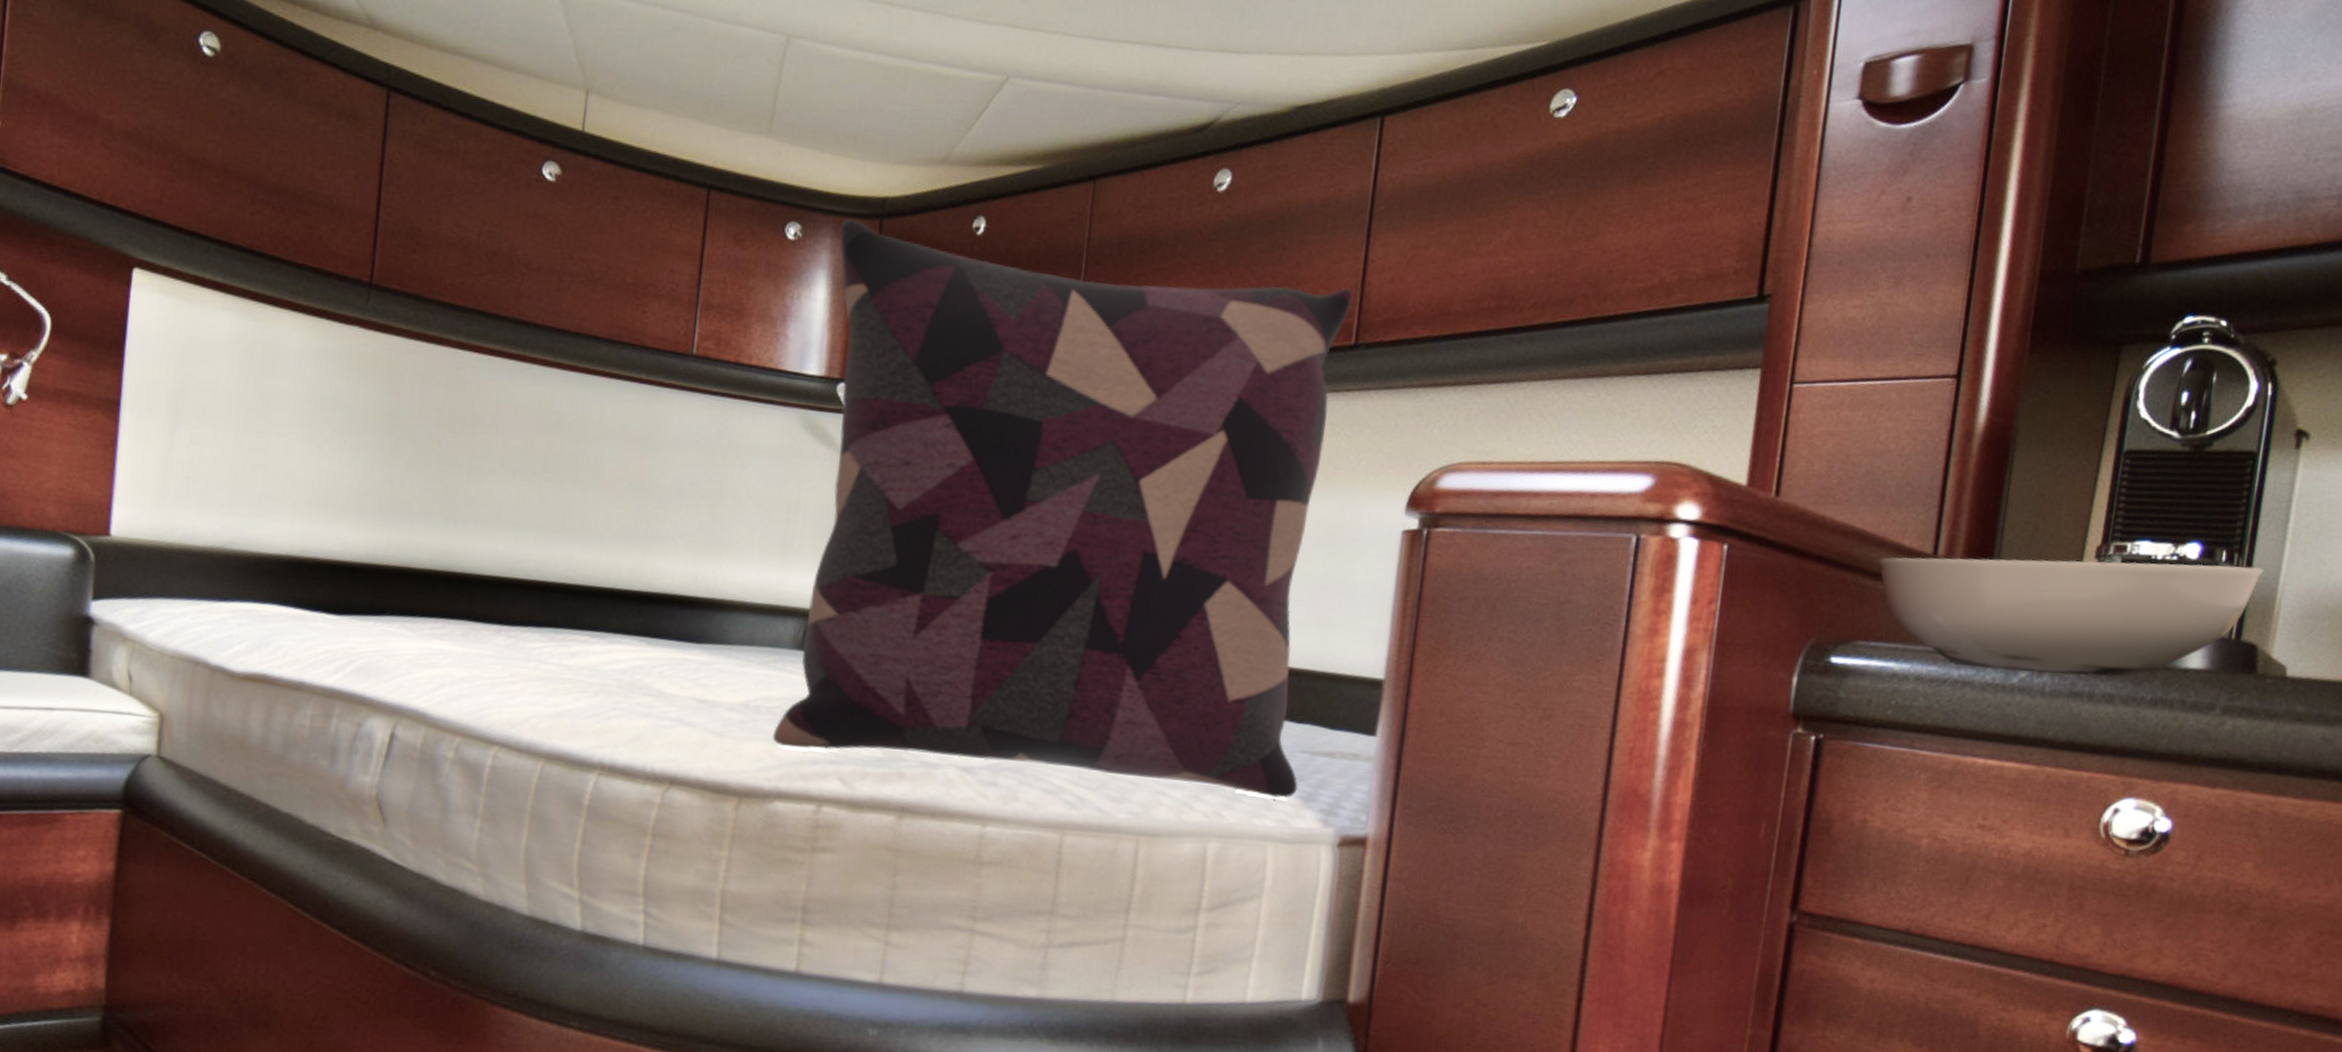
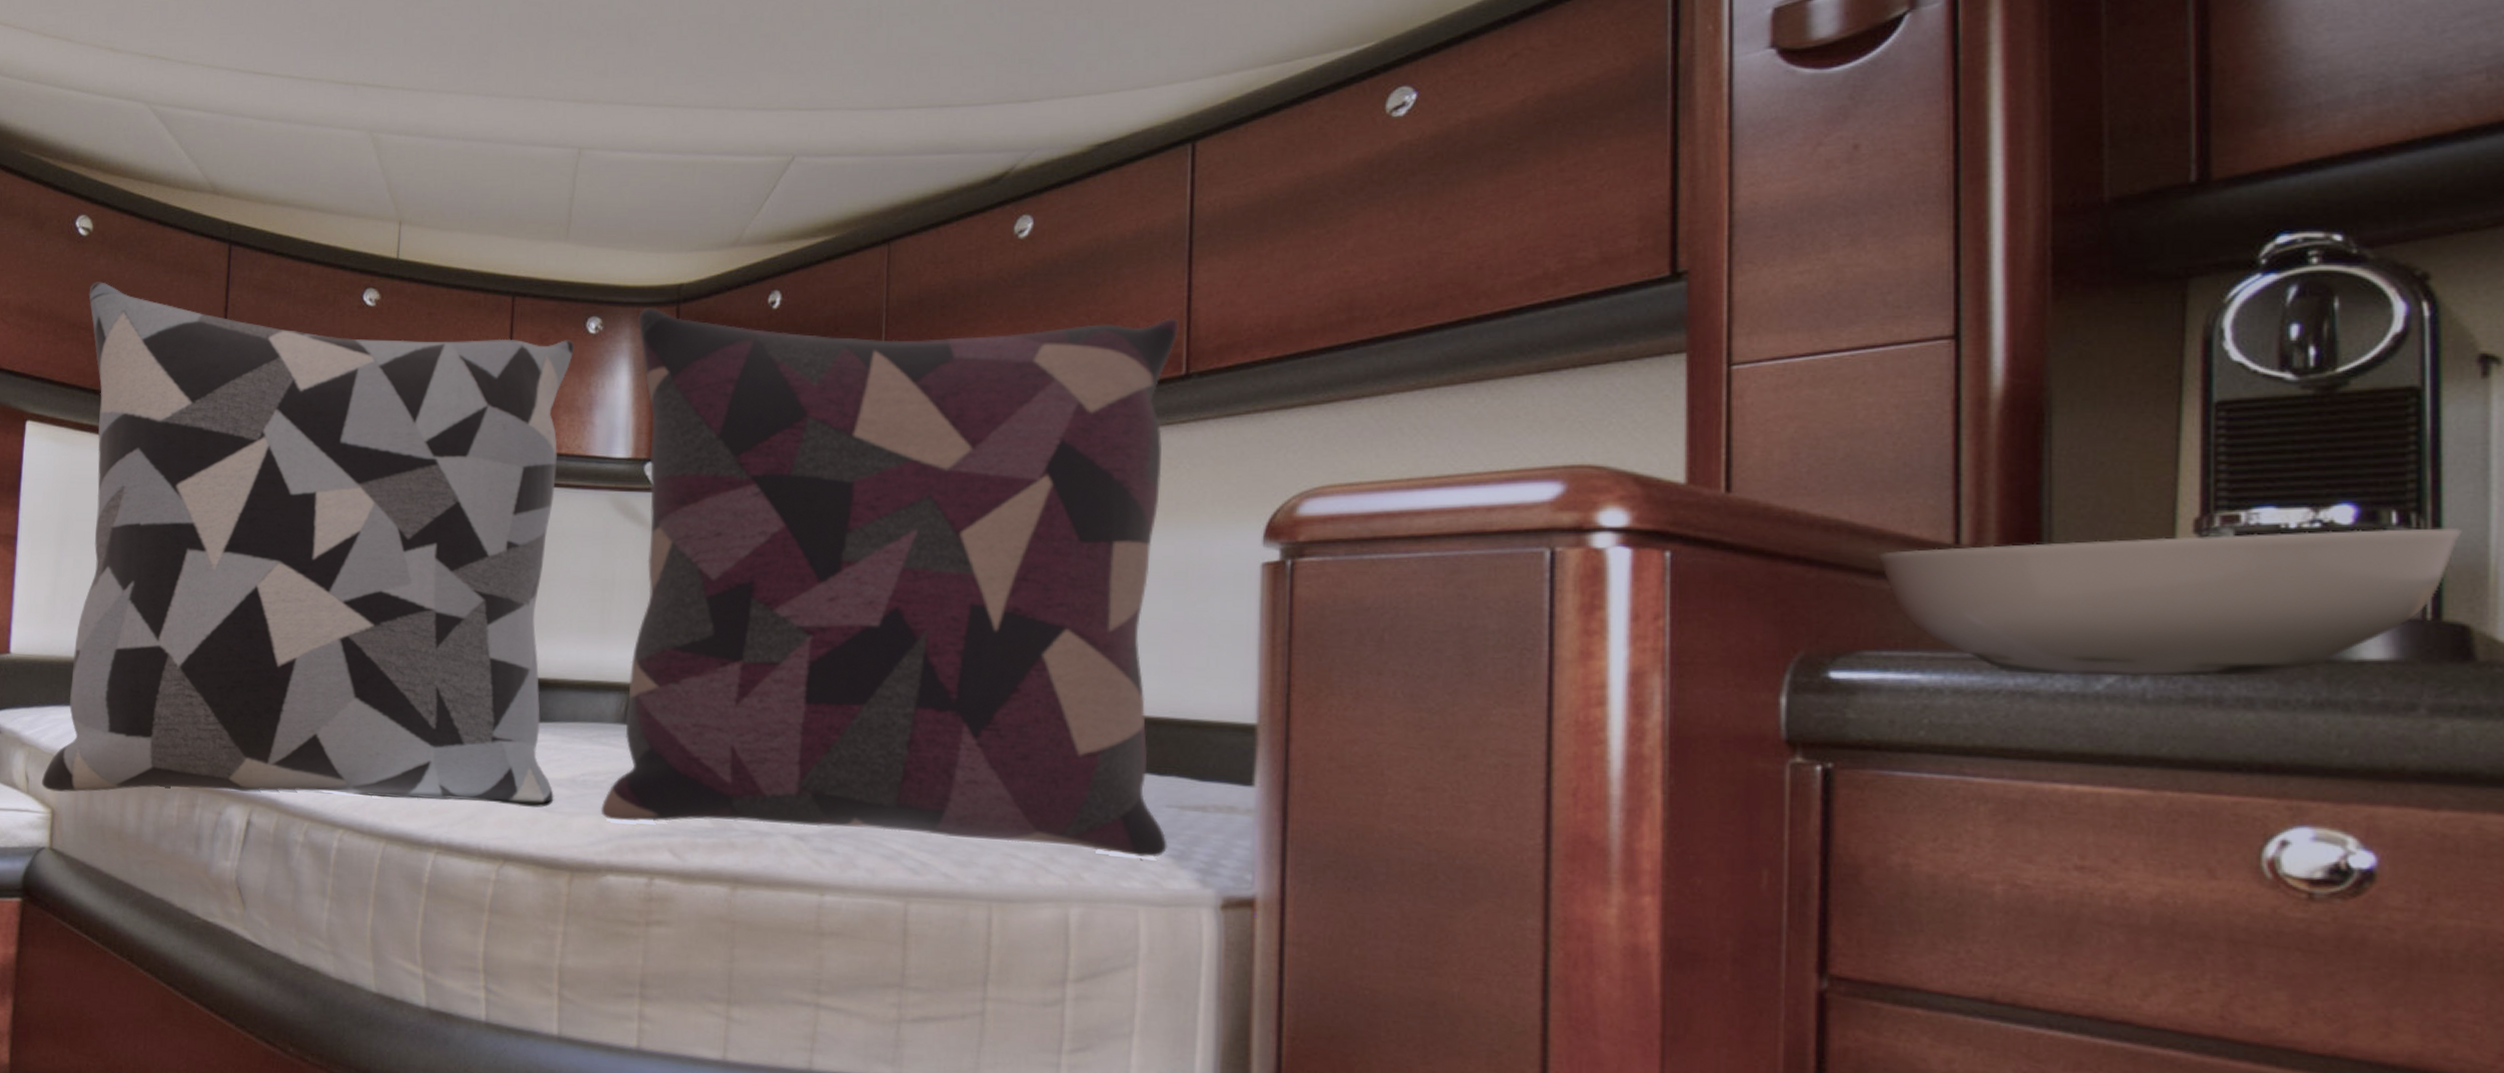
pillow: none [148,113,772,732] -> present [42,282,575,808]

